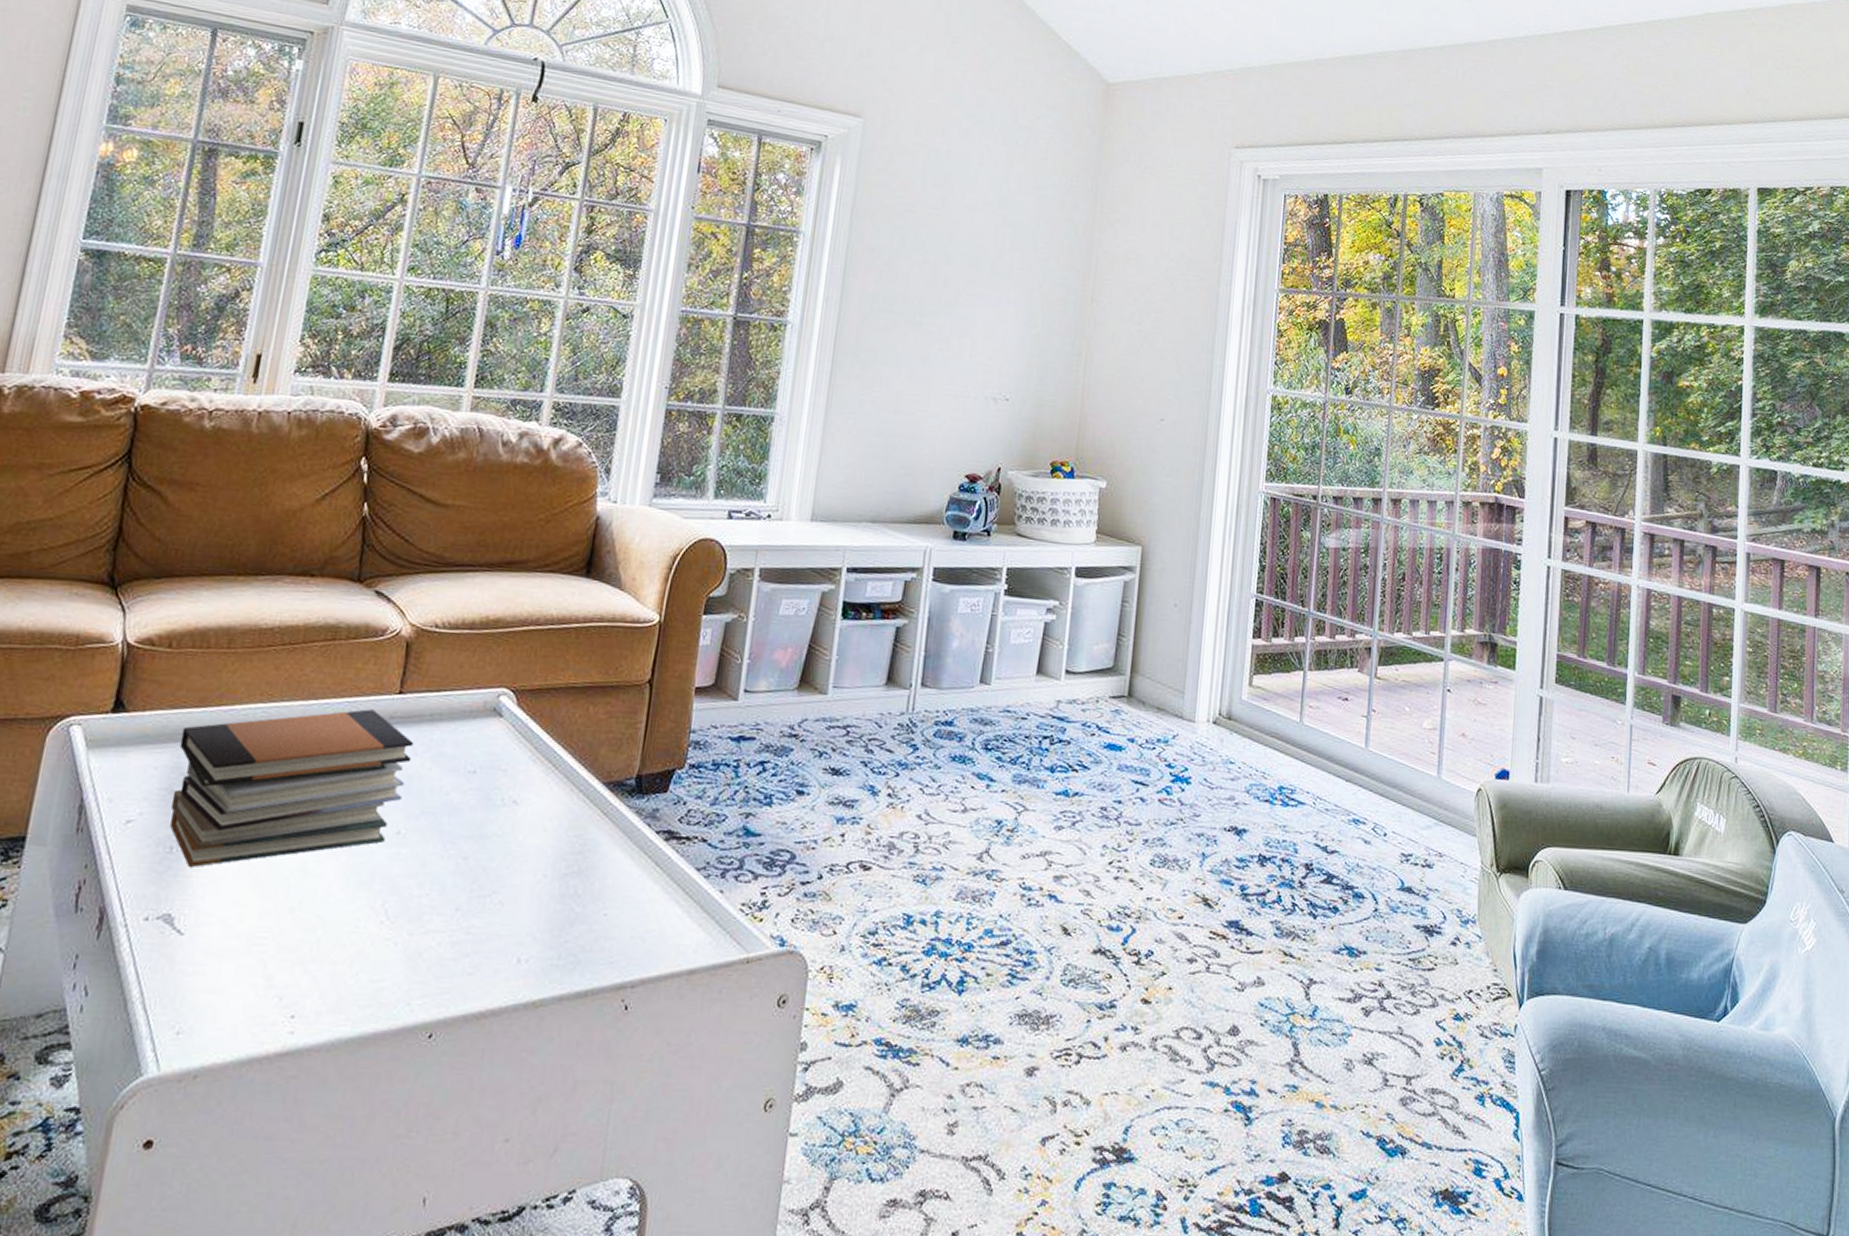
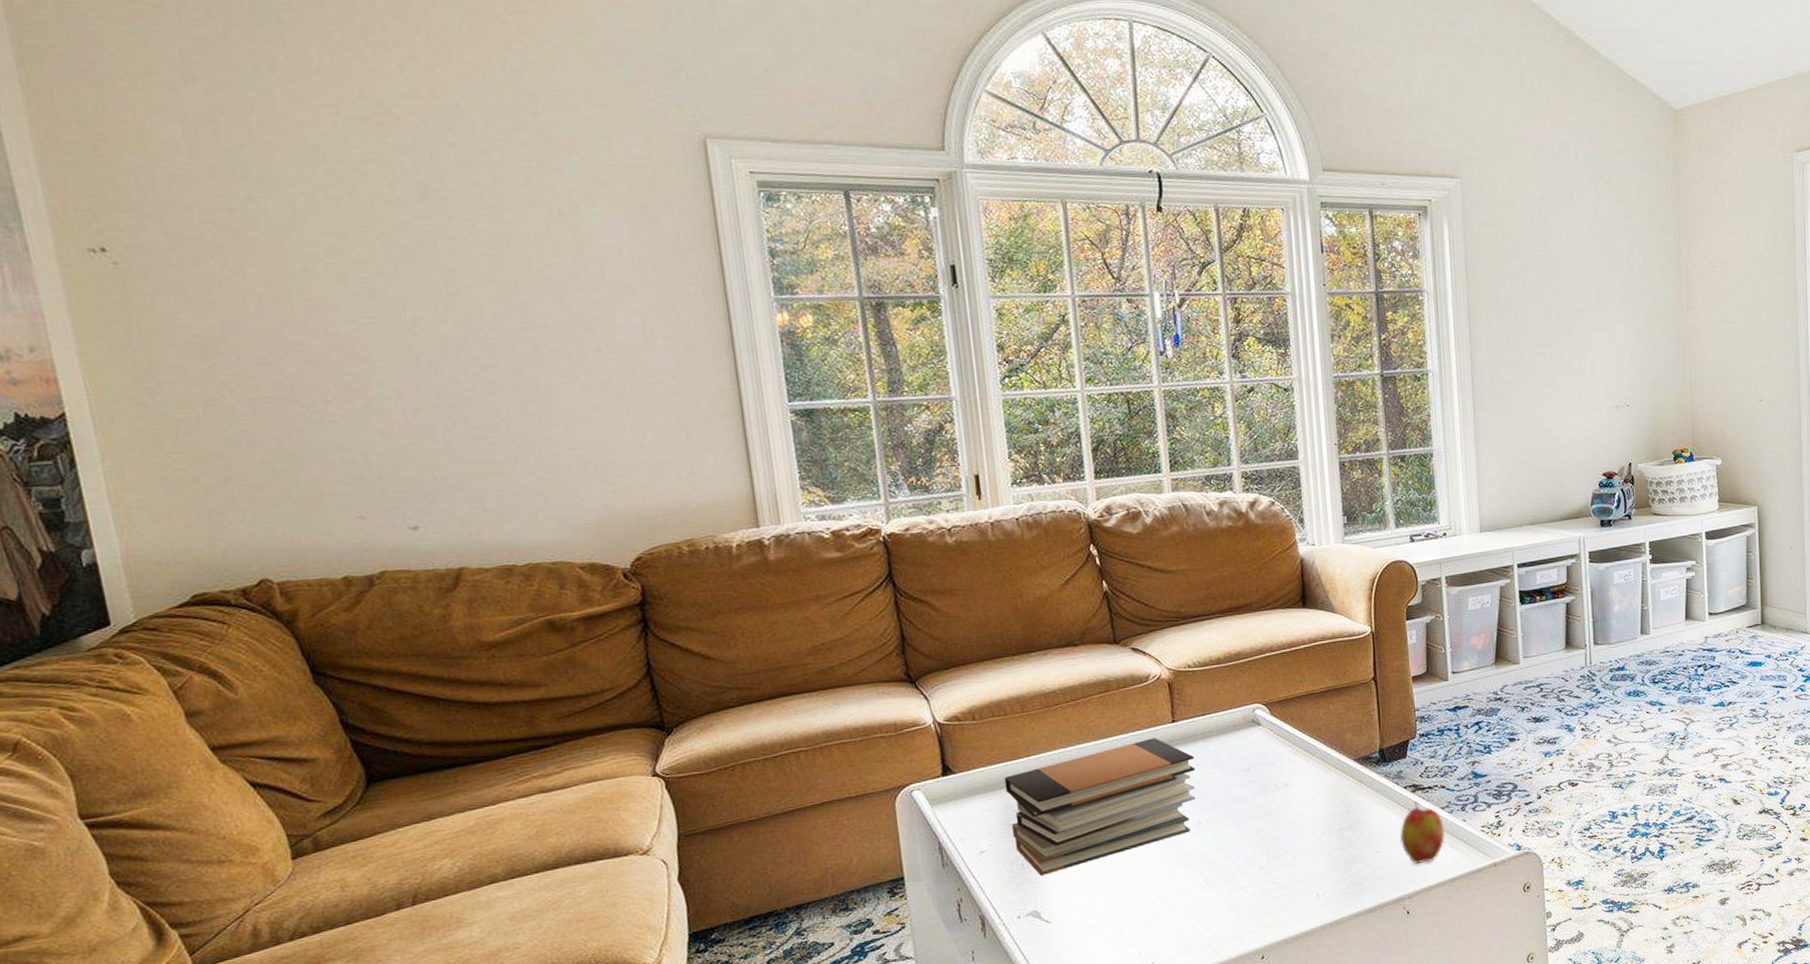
apple: none [637,854,696,942] -> present [1400,801,1445,865]

